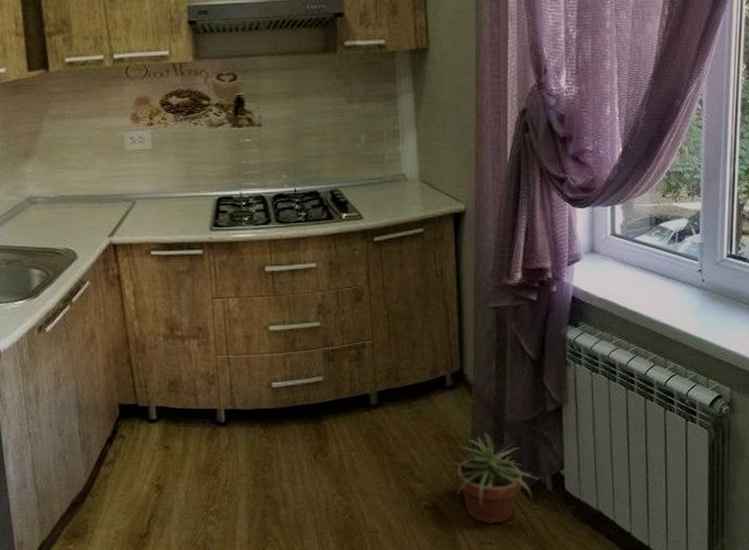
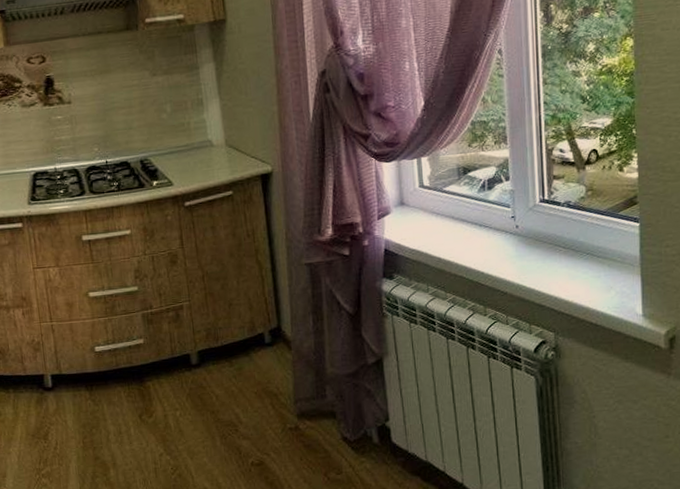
potted plant: present [446,432,539,524] -> none [270,387,365,479]

